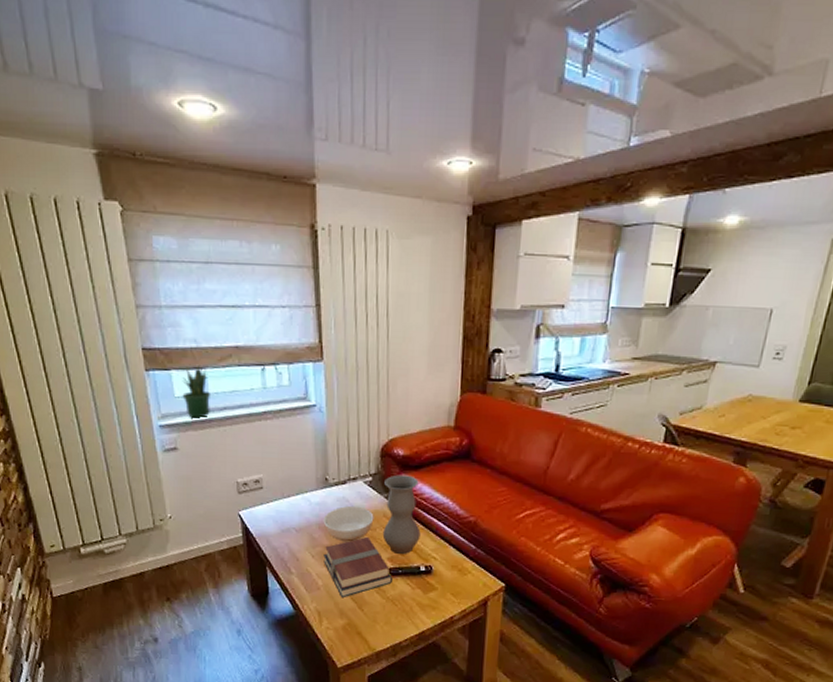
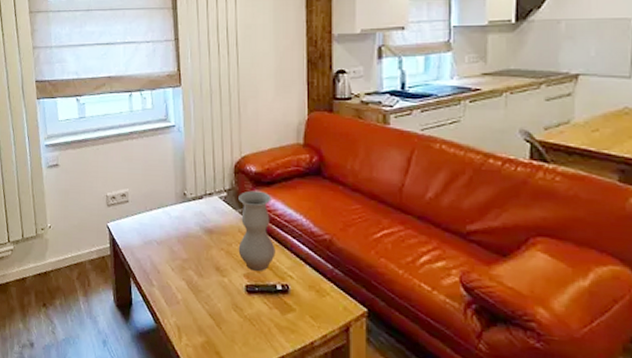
planter: present [182,366,210,419] -> none [64,94,87,139]
bowl: present [323,505,374,542] -> none [182,220,230,257]
books: present [323,537,392,597] -> none [182,252,249,313]

